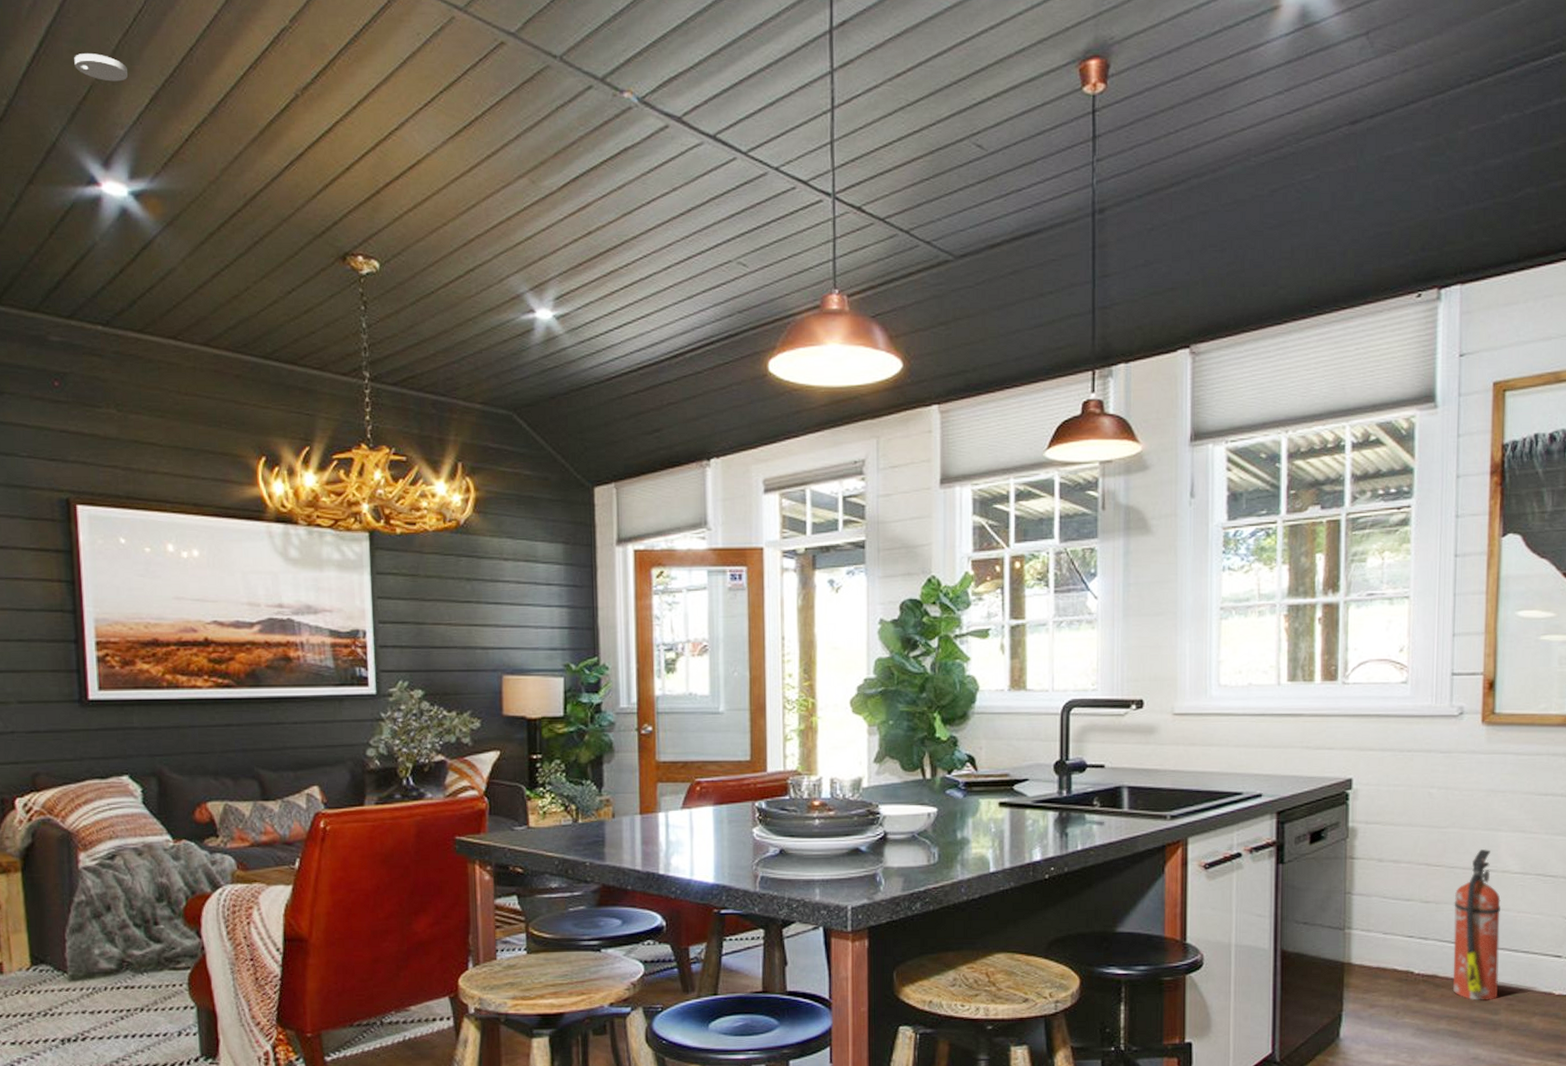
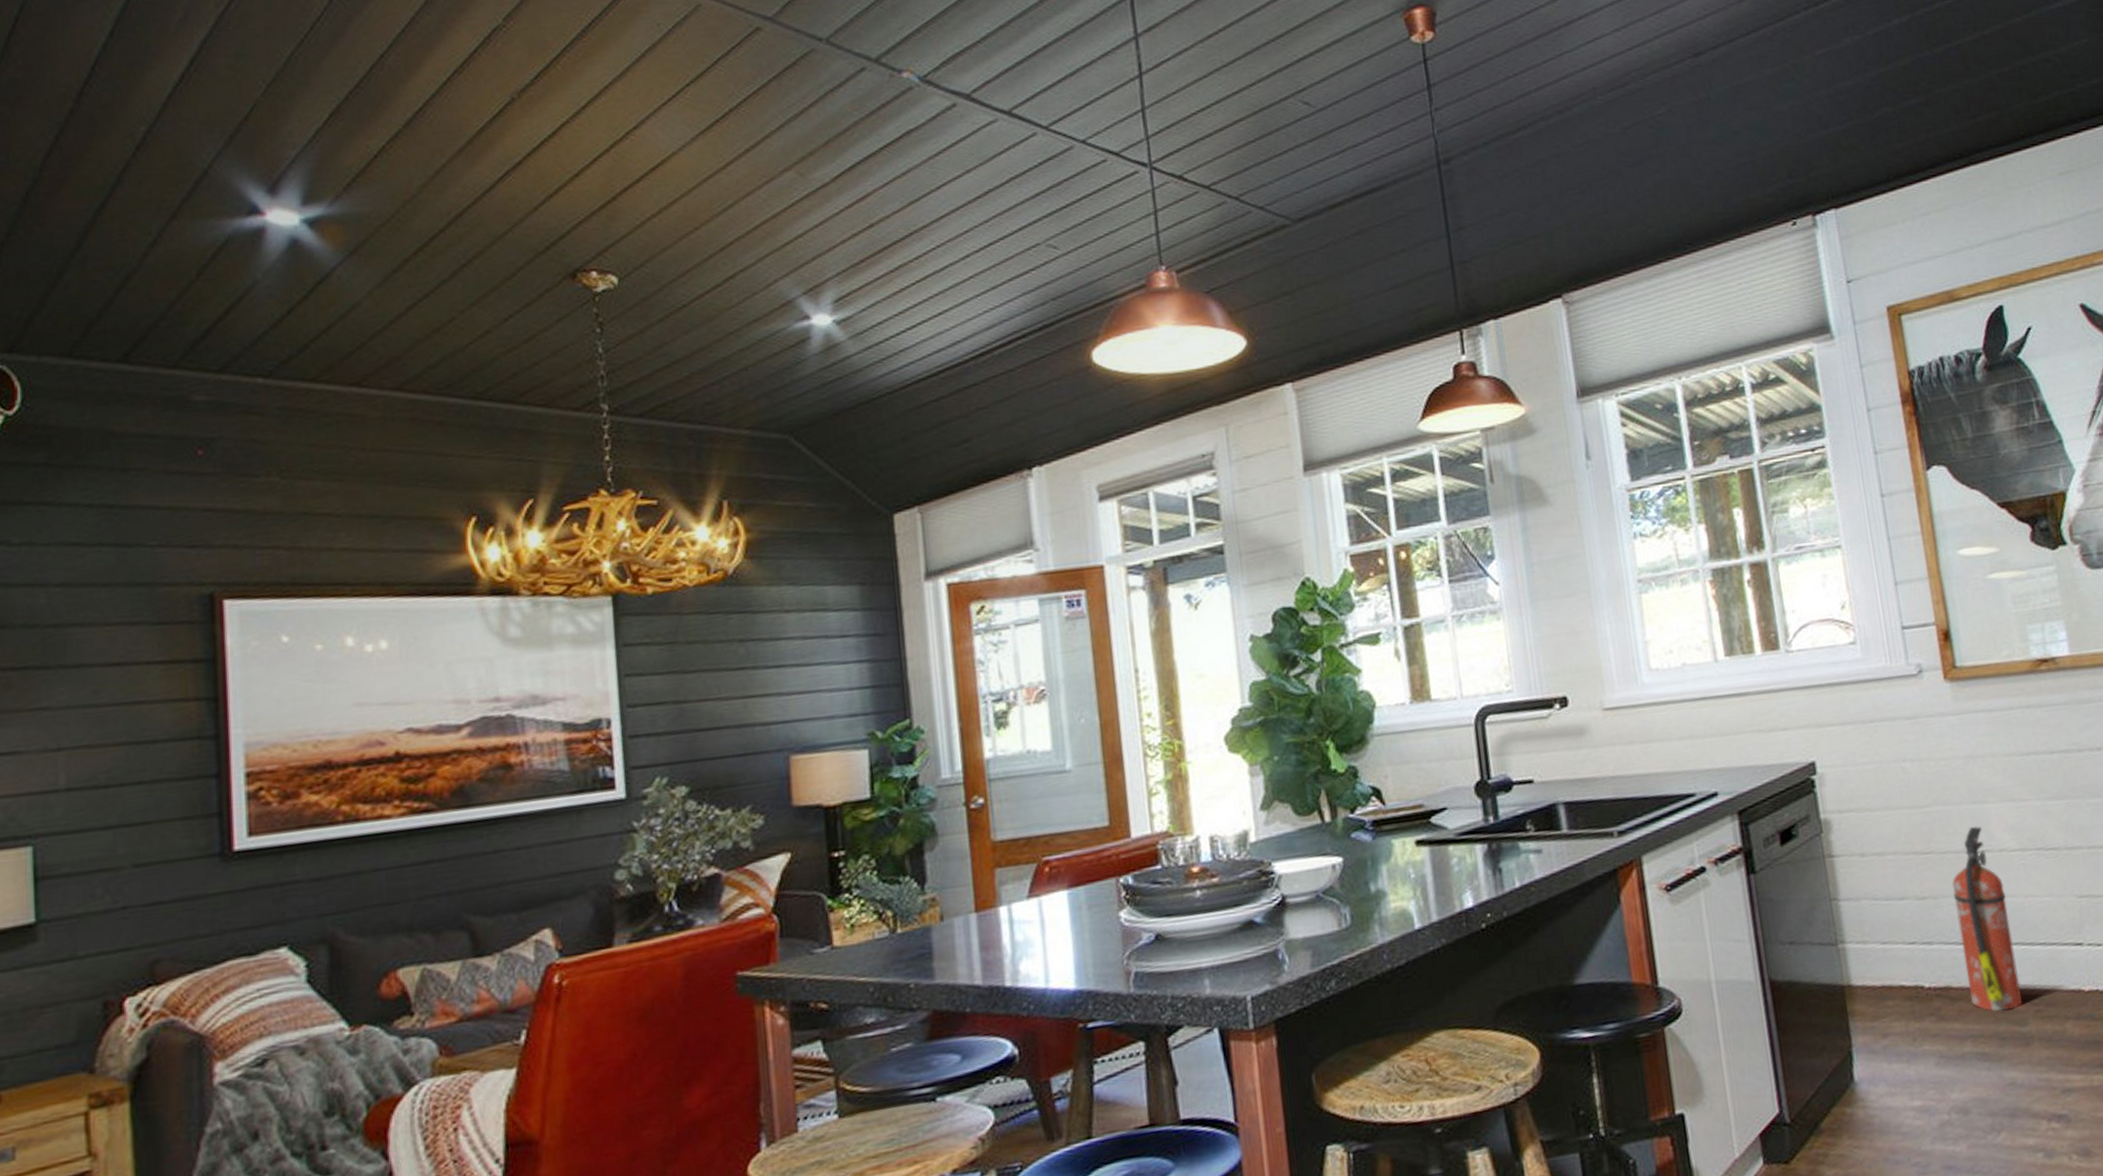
smoke detector: present [74,53,128,82] -> none [234,68,302,98]

